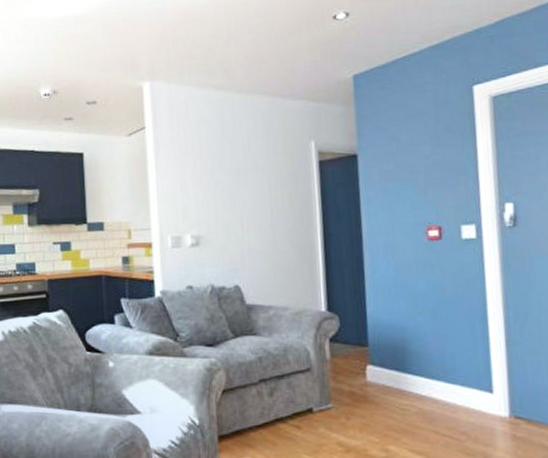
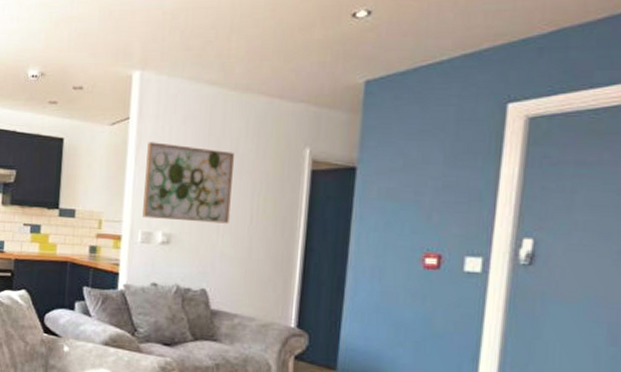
wall art: none [166,148,252,223] -> present [142,142,235,224]

